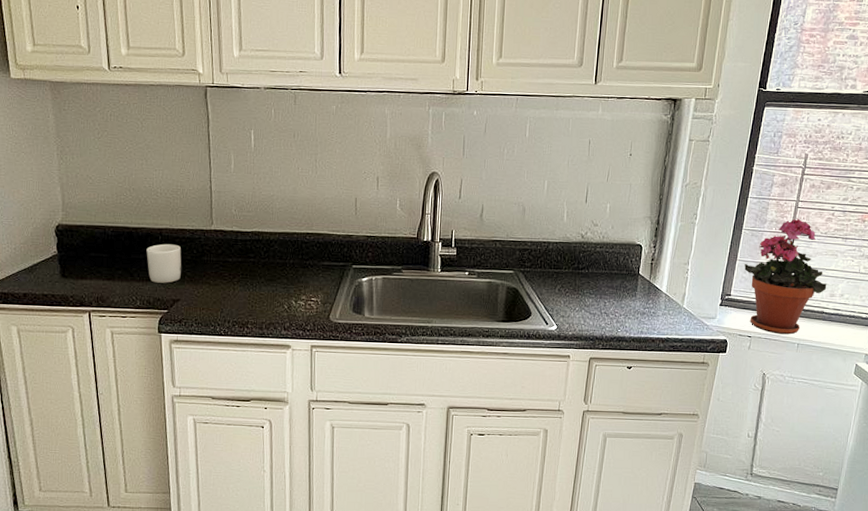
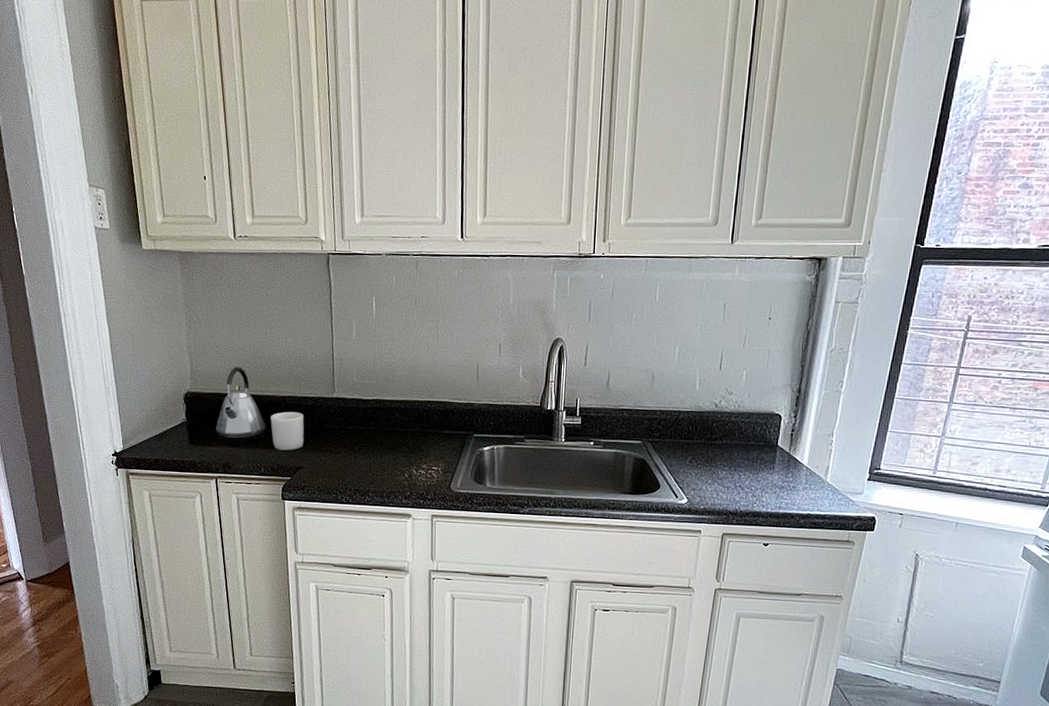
kettle: none [88,199,141,279] -> present [215,367,266,446]
potted plant: present [744,218,827,335] -> none [896,386,991,513]

